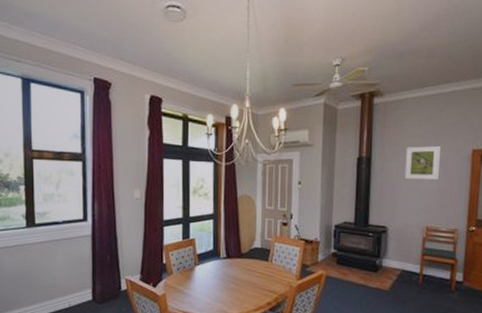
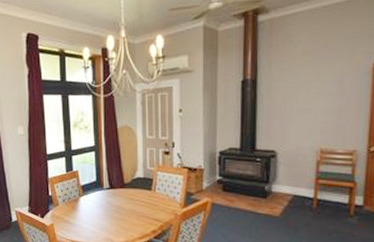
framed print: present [404,146,441,179] -> none [294,62,336,99]

